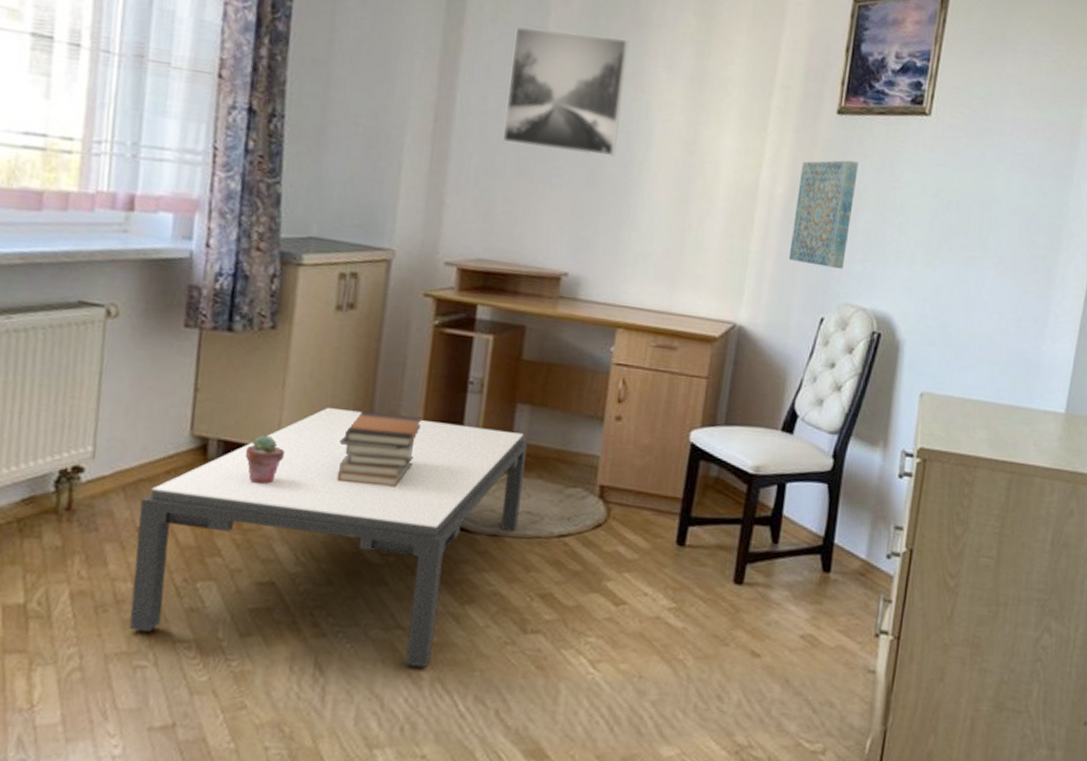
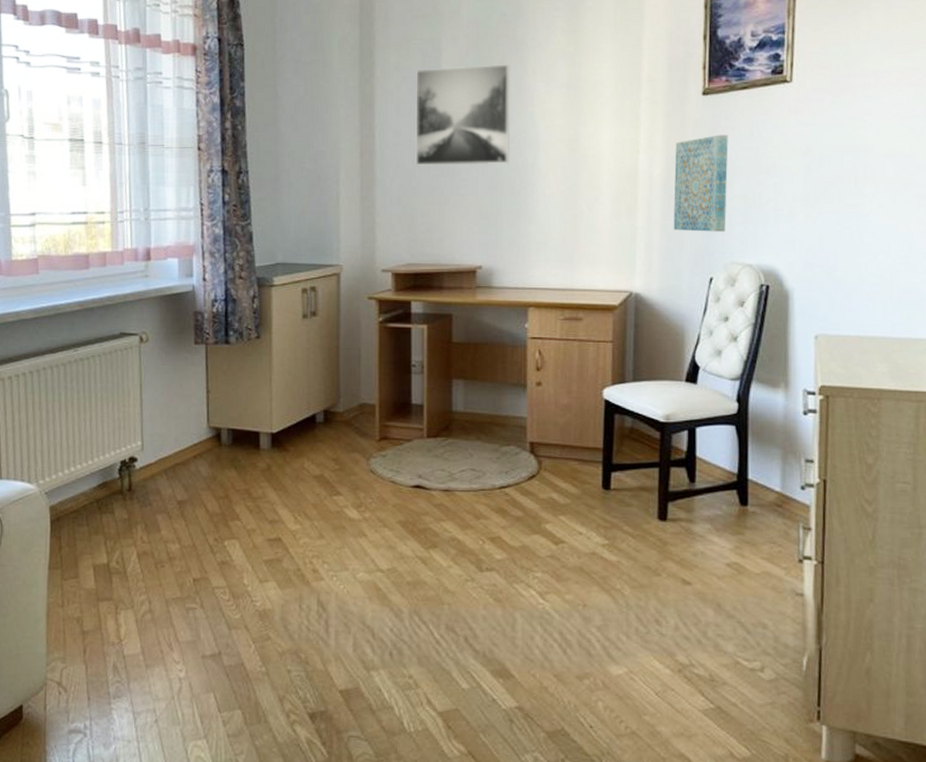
coffee table: present [129,407,528,668] -> none [178,396,465,603]
potted succulent: present [245,434,286,485] -> none [248,422,278,462]
book stack: present [336,411,421,487] -> none [317,397,377,456]

